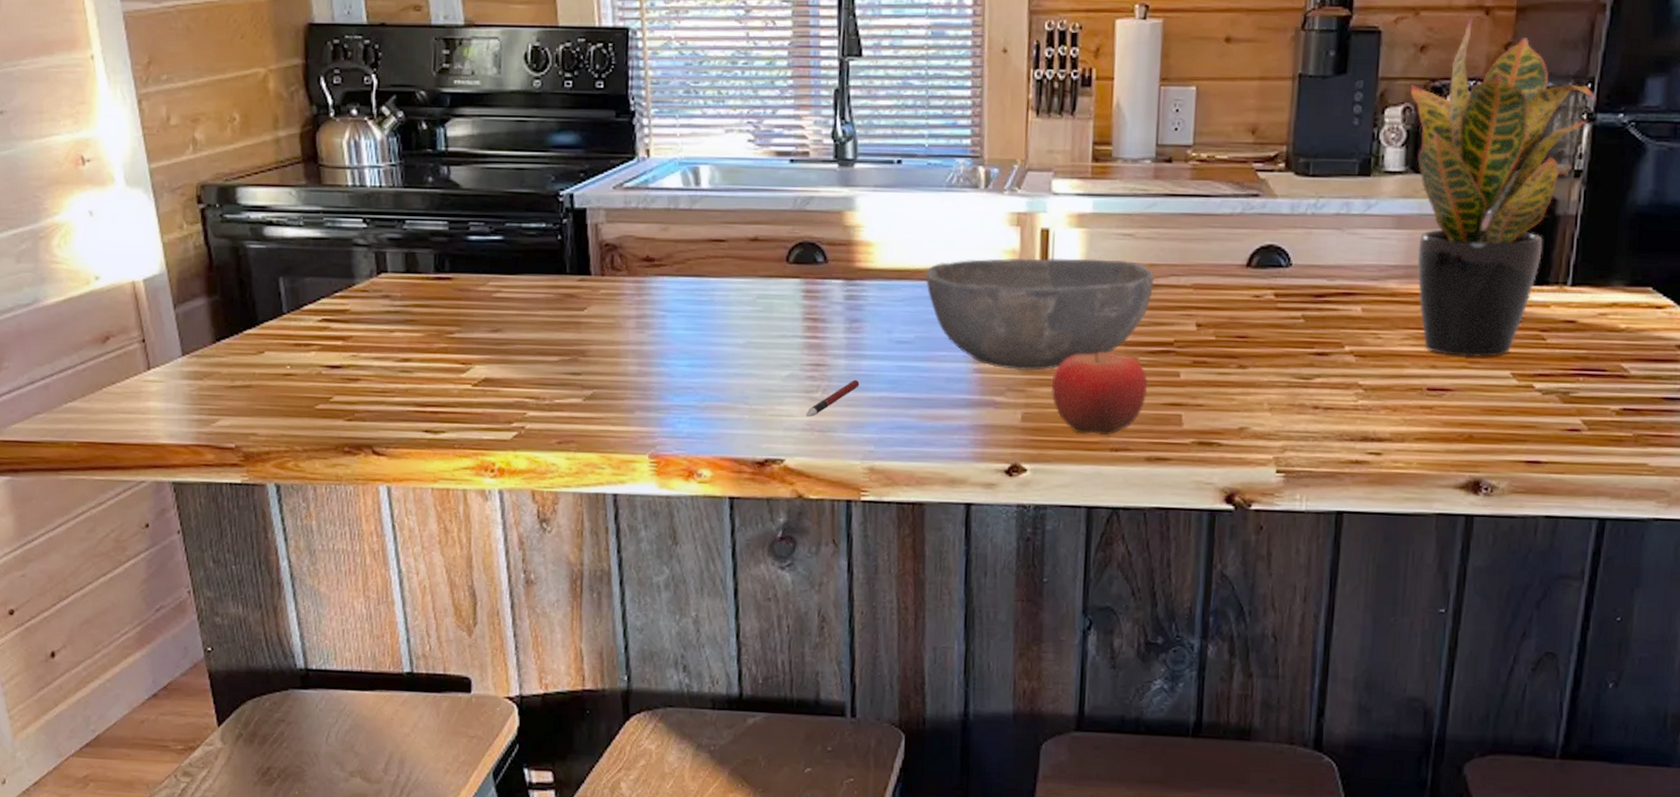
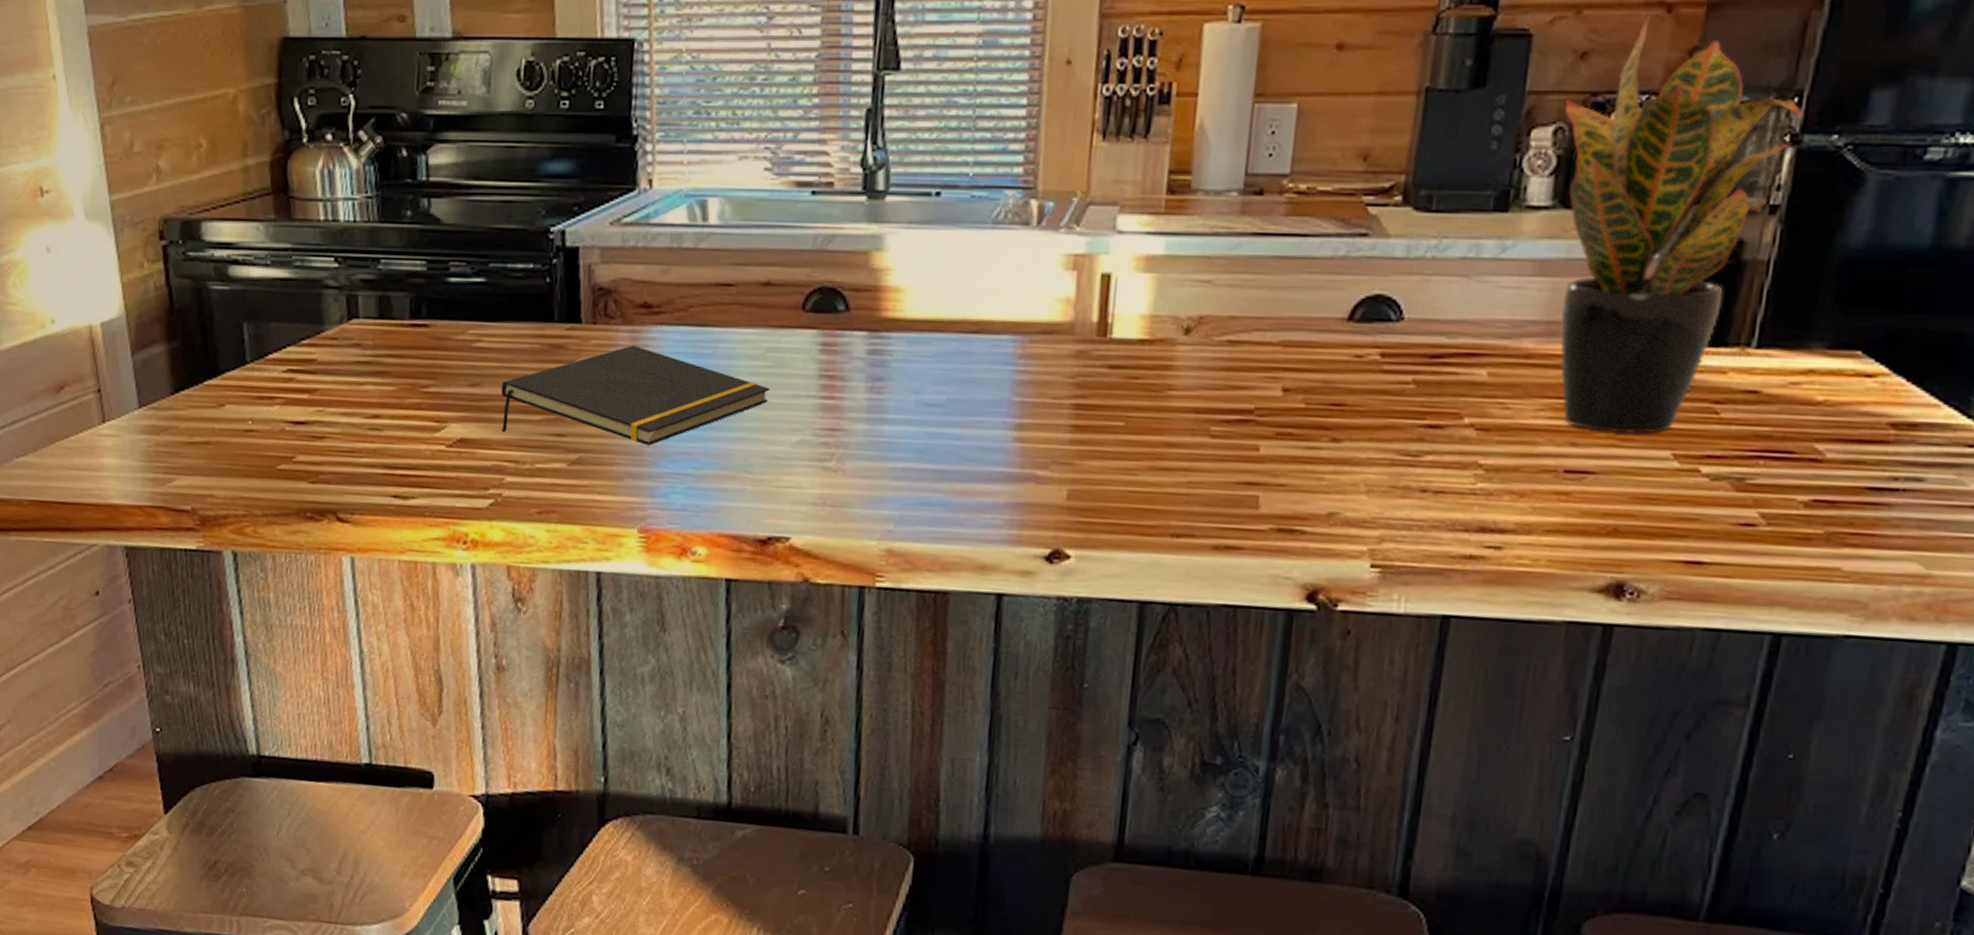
notepad: none [520,293,761,382] -> present [501,345,770,446]
pen: present [806,379,860,417] -> none [817,447,880,489]
bowl: present [925,257,1155,371] -> none [962,307,1236,441]
fruit: present [1052,342,1148,435] -> none [1104,408,1221,518]

